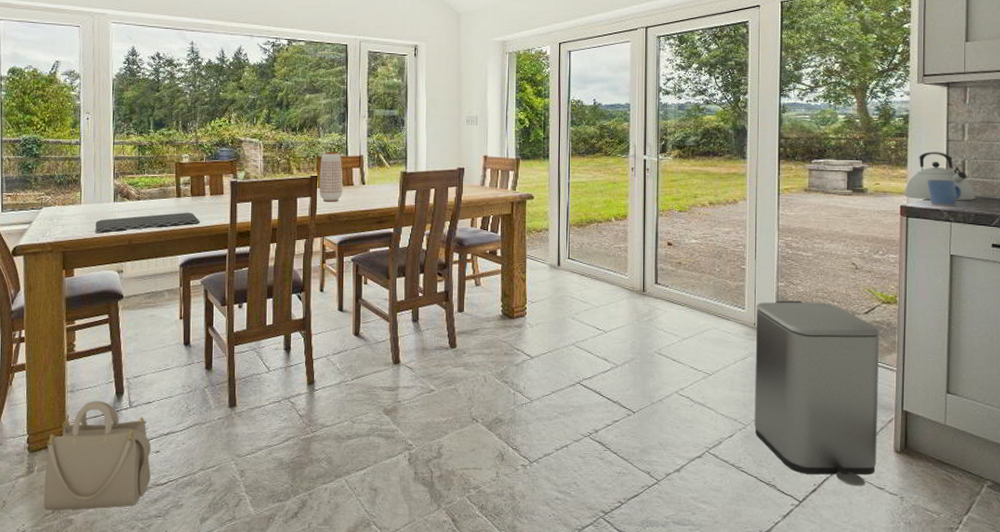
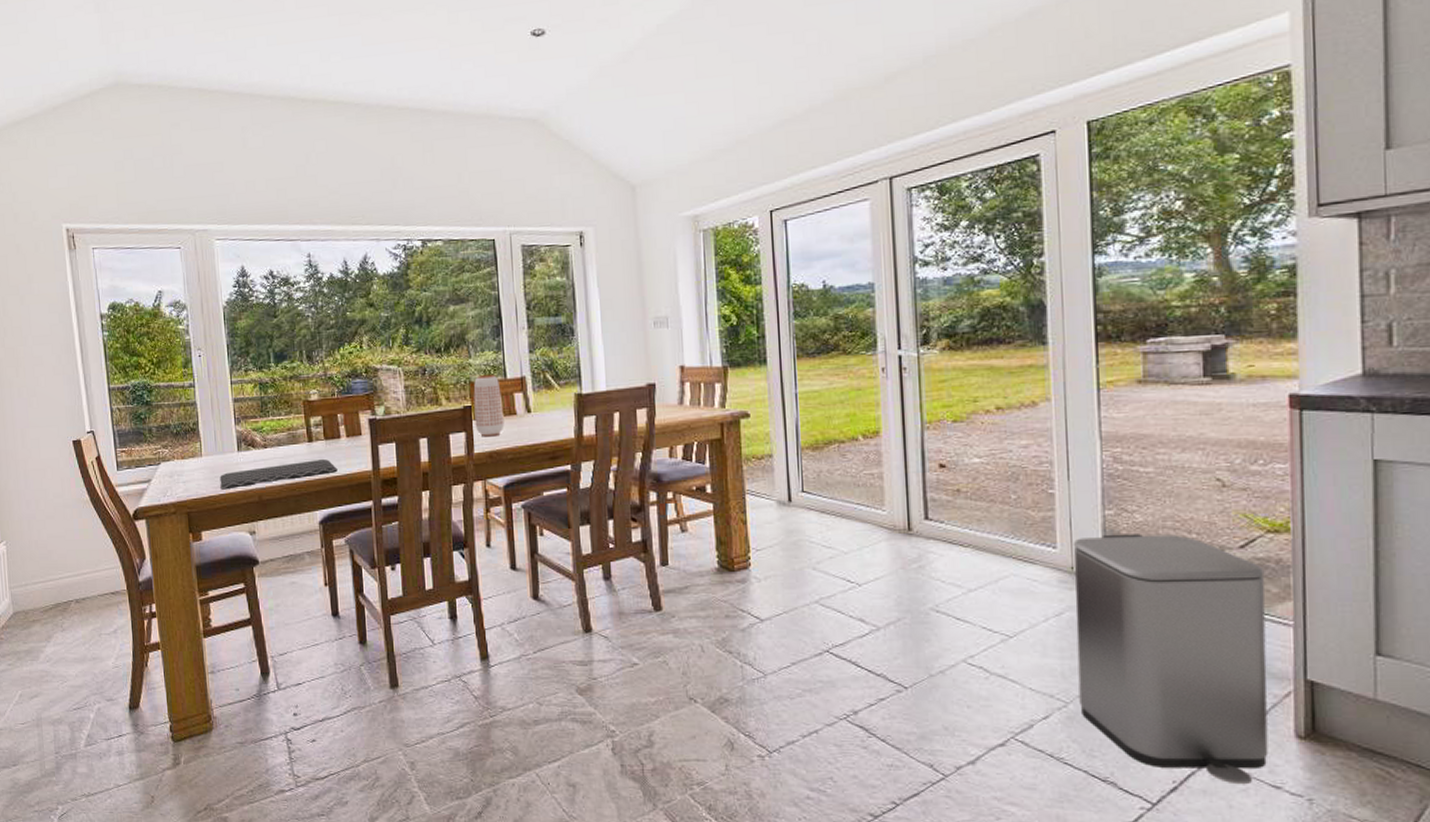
handbag: present [43,401,151,511] -> none [191,683,309,808]
kettle: present [905,152,976,201] -> none [1296,313,1413,384]
mug: present [927,179,961,207] -> none [1330,351,1388,392]

